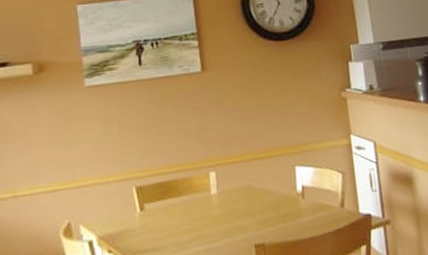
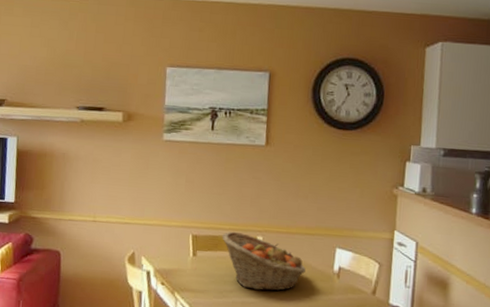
fruit basket: none [170,172,268,233] -> present [222,231,306,291]

